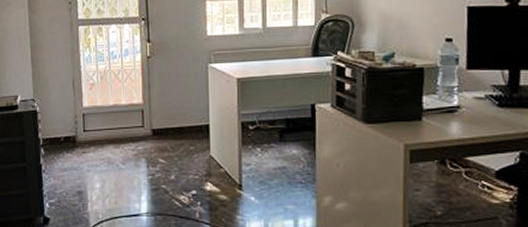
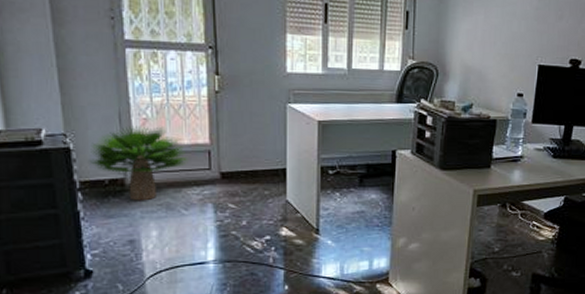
potted plant: none [50,89,125,156] -> present [89,125,188,201]

